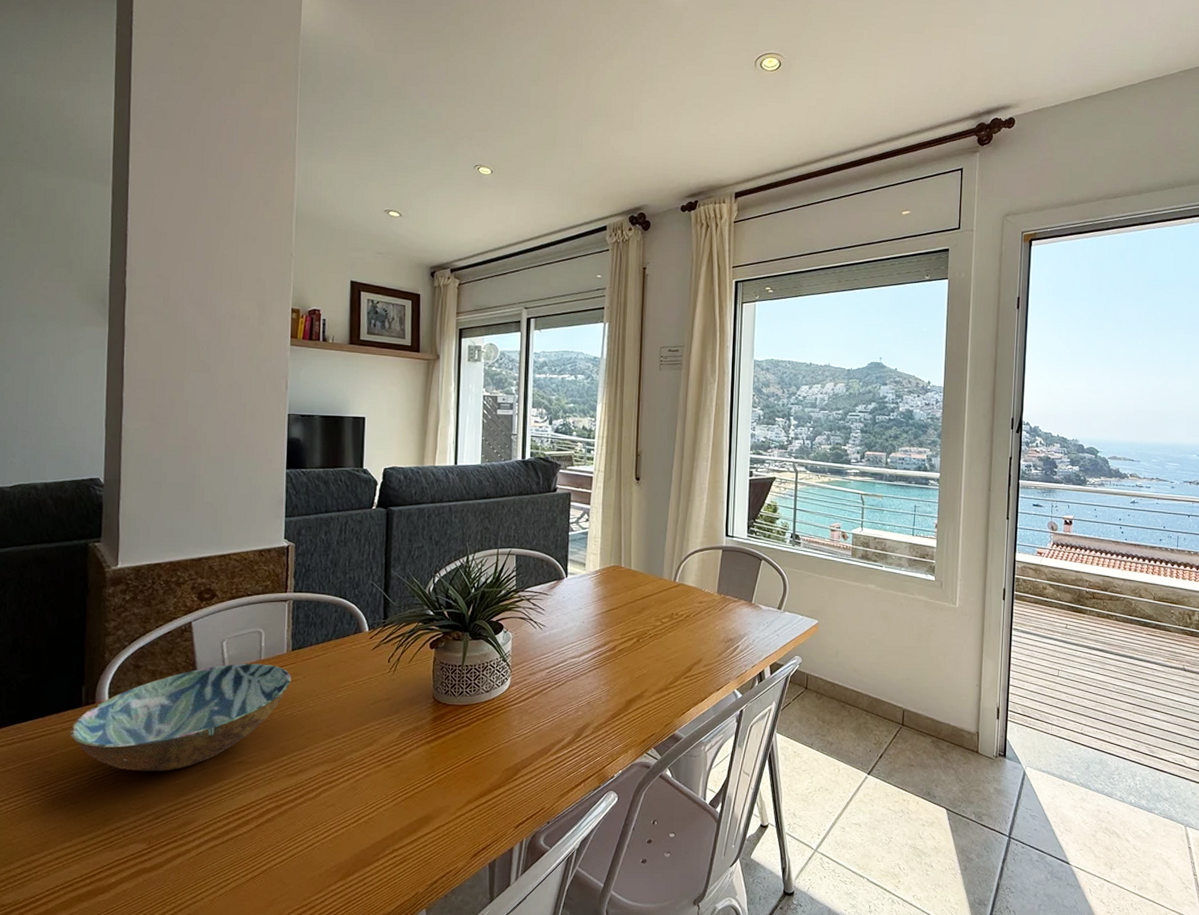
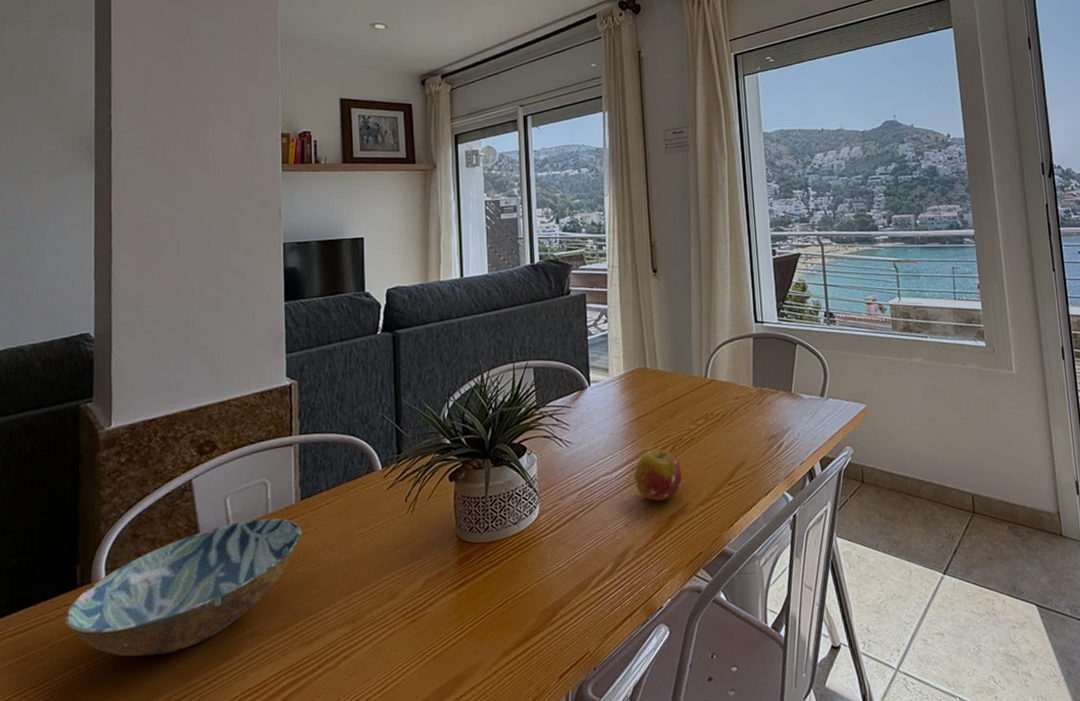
fruit: none [600,640,644,686] -> present [634,449,682,502]

